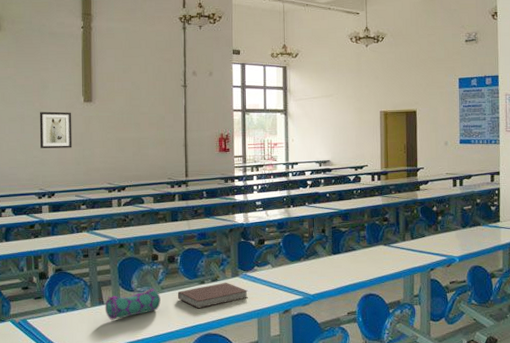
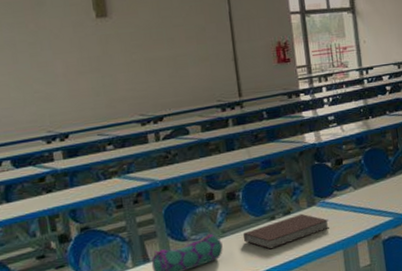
wall art: present [39,111,72,149] -> none [36,32,87,81]

